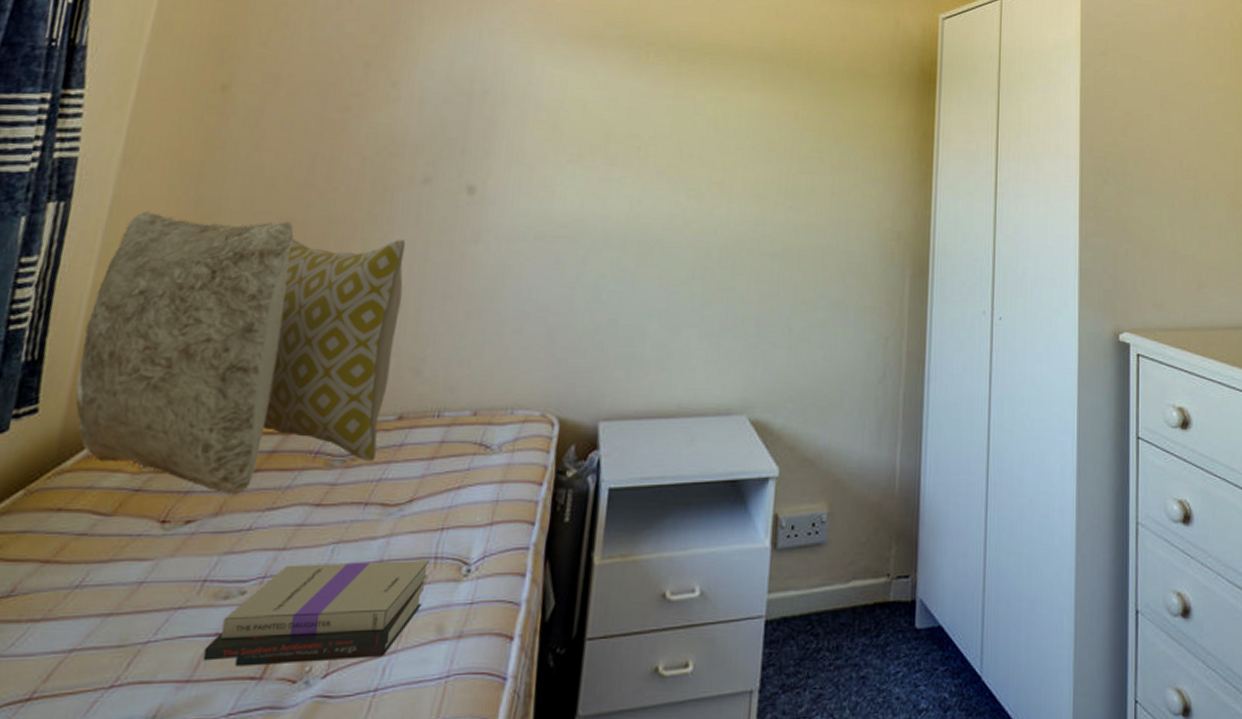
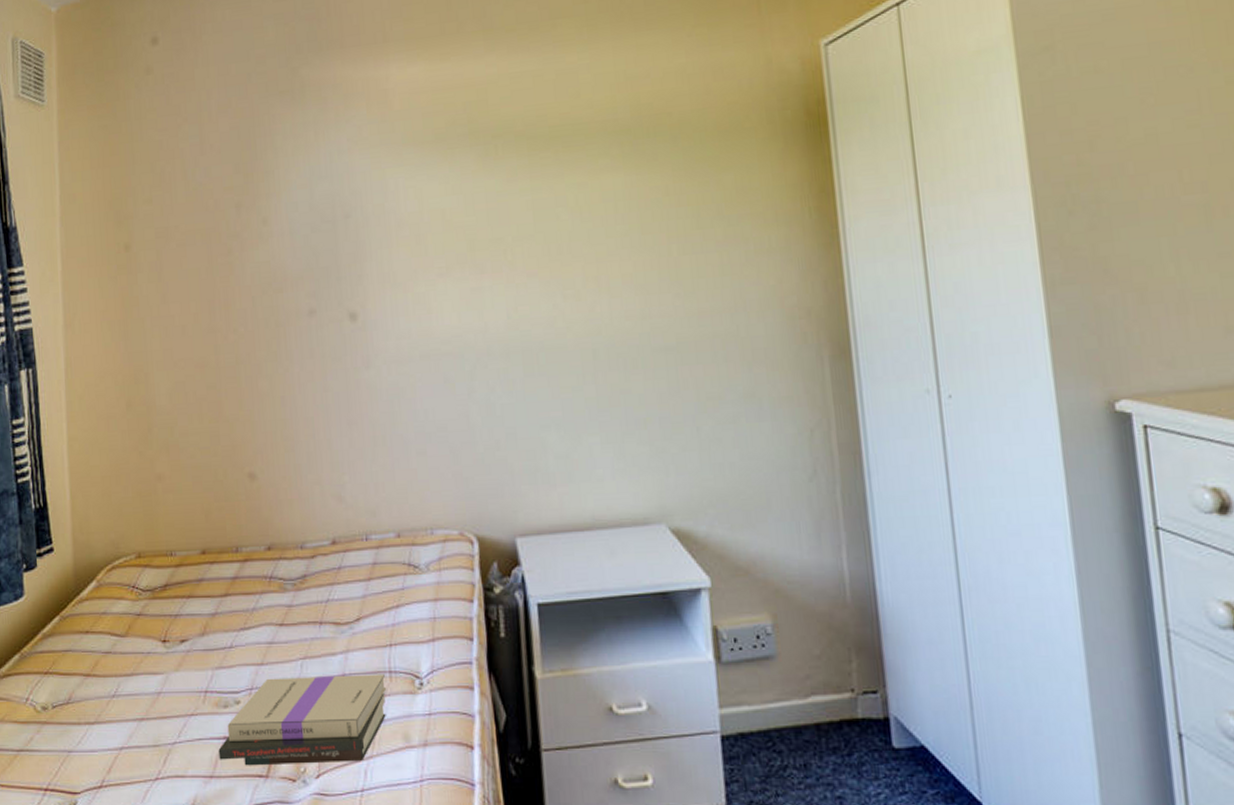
pillow: present [75,210,294,495] -> none [71,365,225,617]
pillow: present [262,238,406,462] -> none [209,373,320,585]

